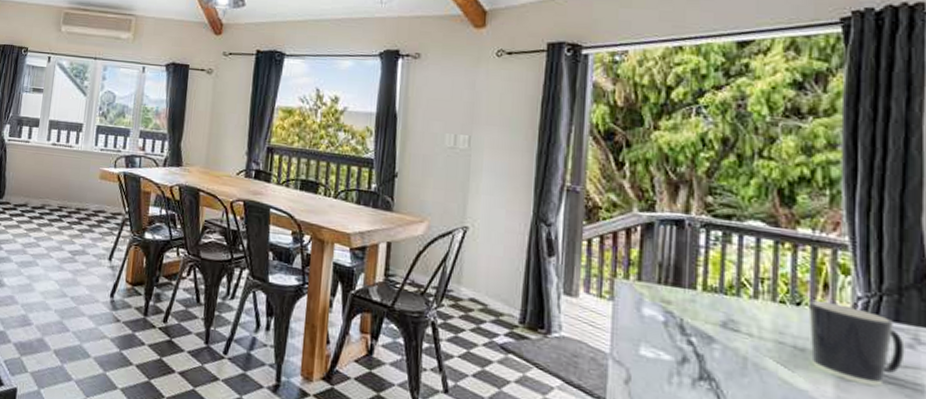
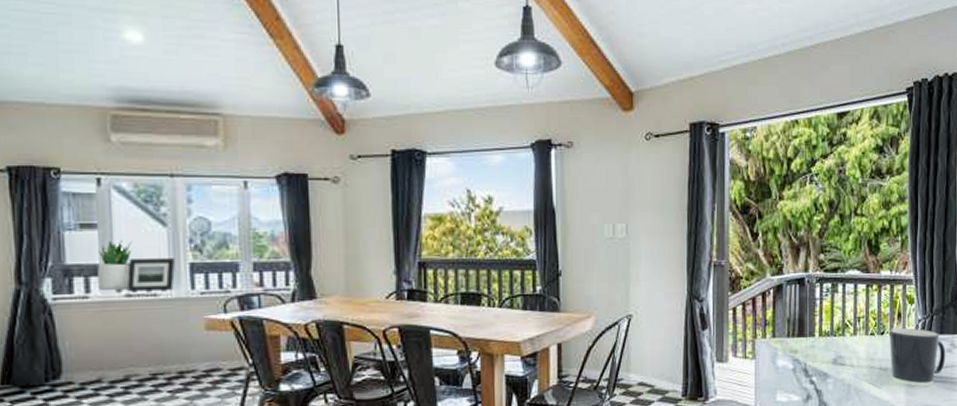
planter: none [36,102,62,141] -> present [97,239,132,291]
picture frame: none [53,117,88,145] -> present [126,258,176,292]

